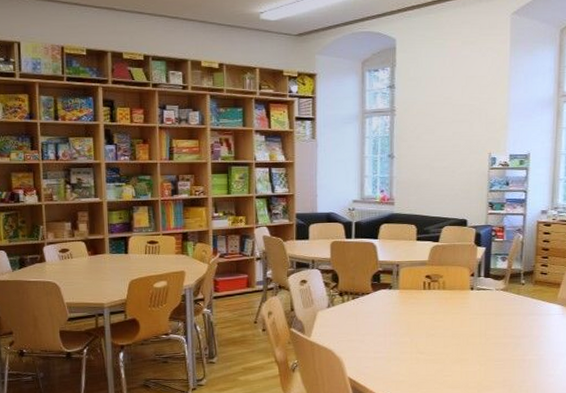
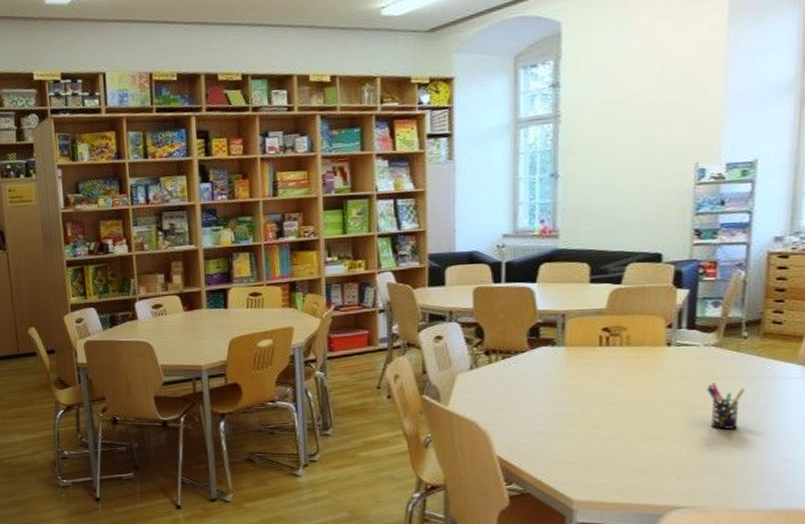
pen holder: none [498,318,524,353] -> present [707,383,746,429]

